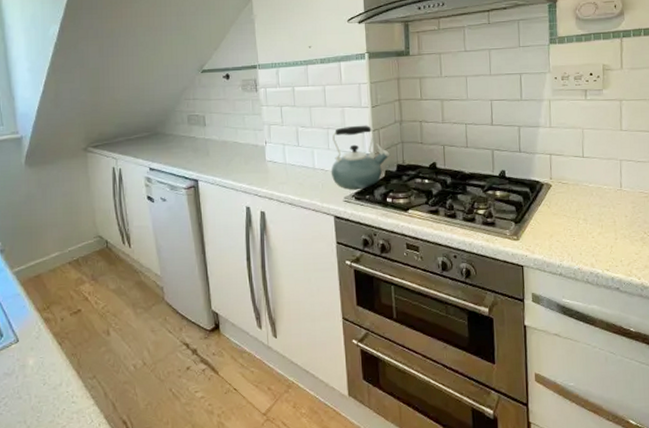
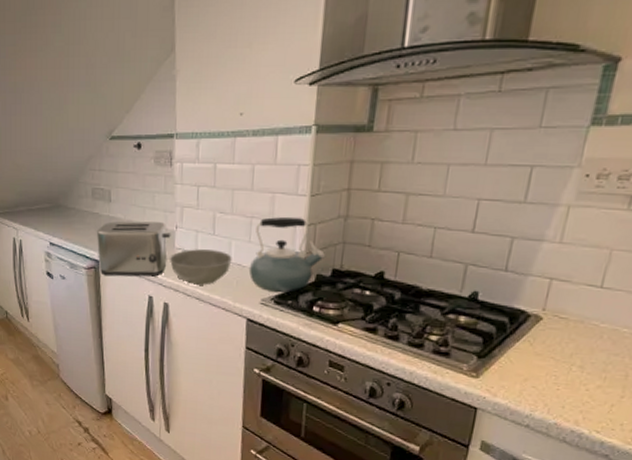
toaster: none [193,140,262,194] -> present [96,221,171,278]
bowl: none [263,159,316,192] -> present [170,249,232,285]

